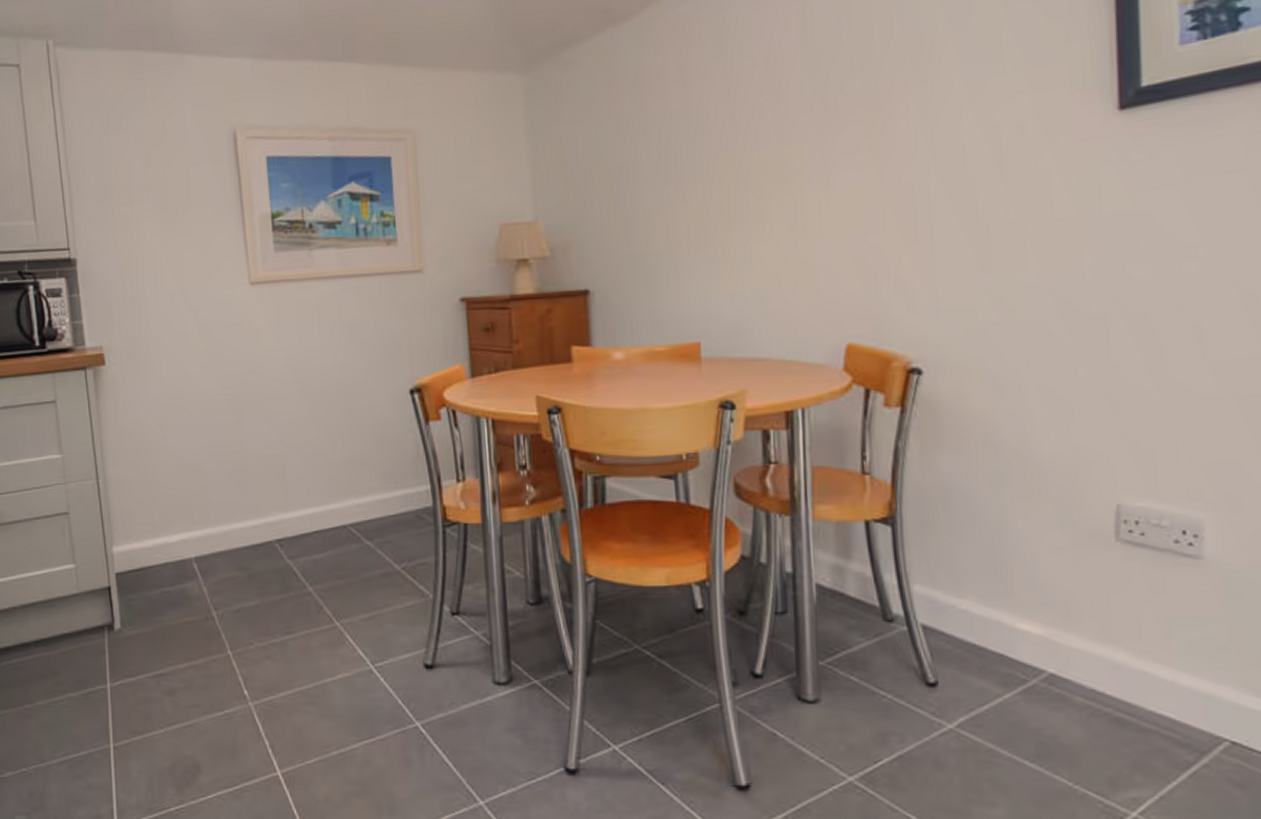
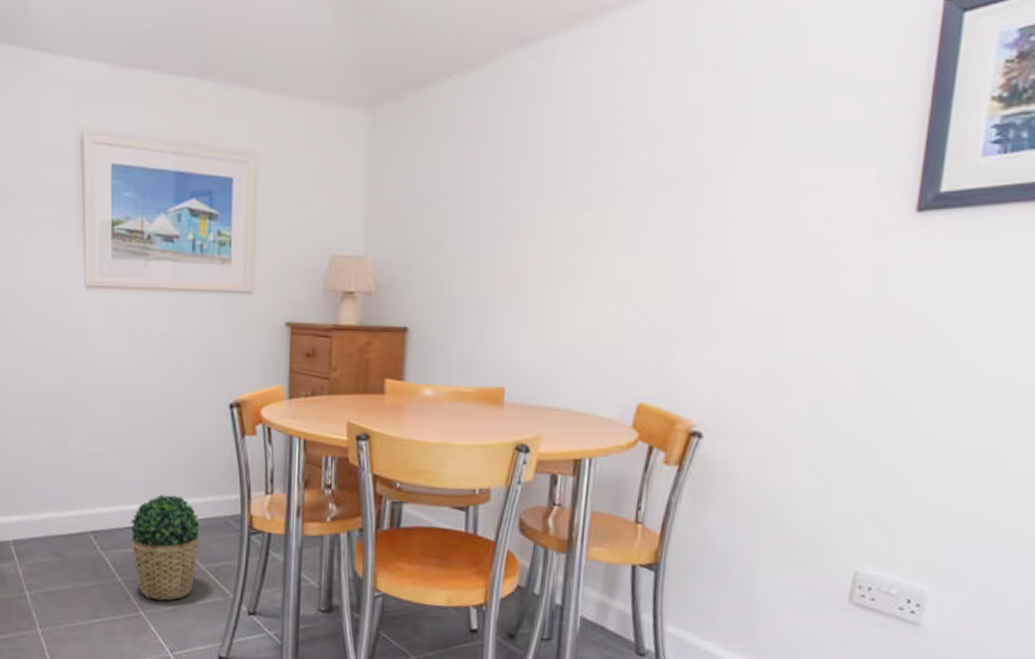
potted plant: none [316,492,392,608] -> present [130,495,200,601]

